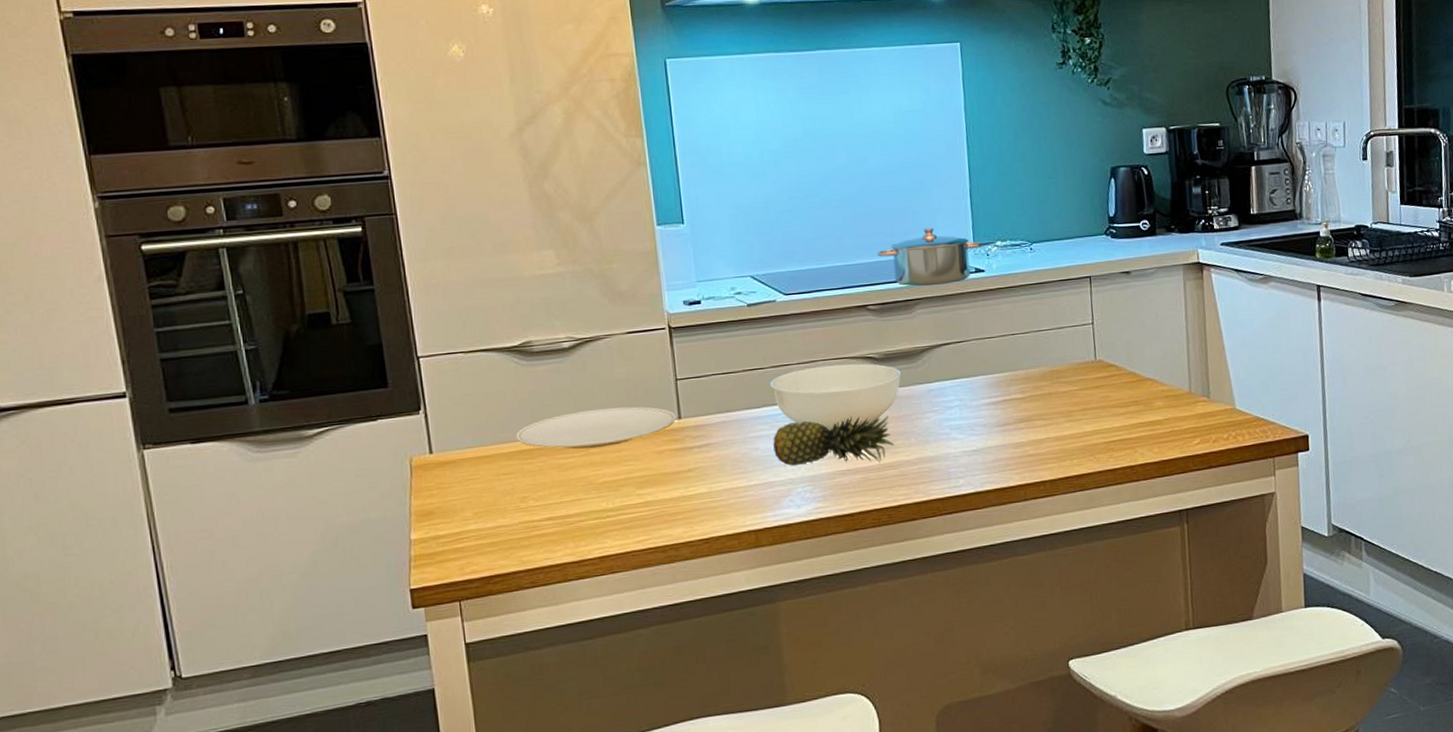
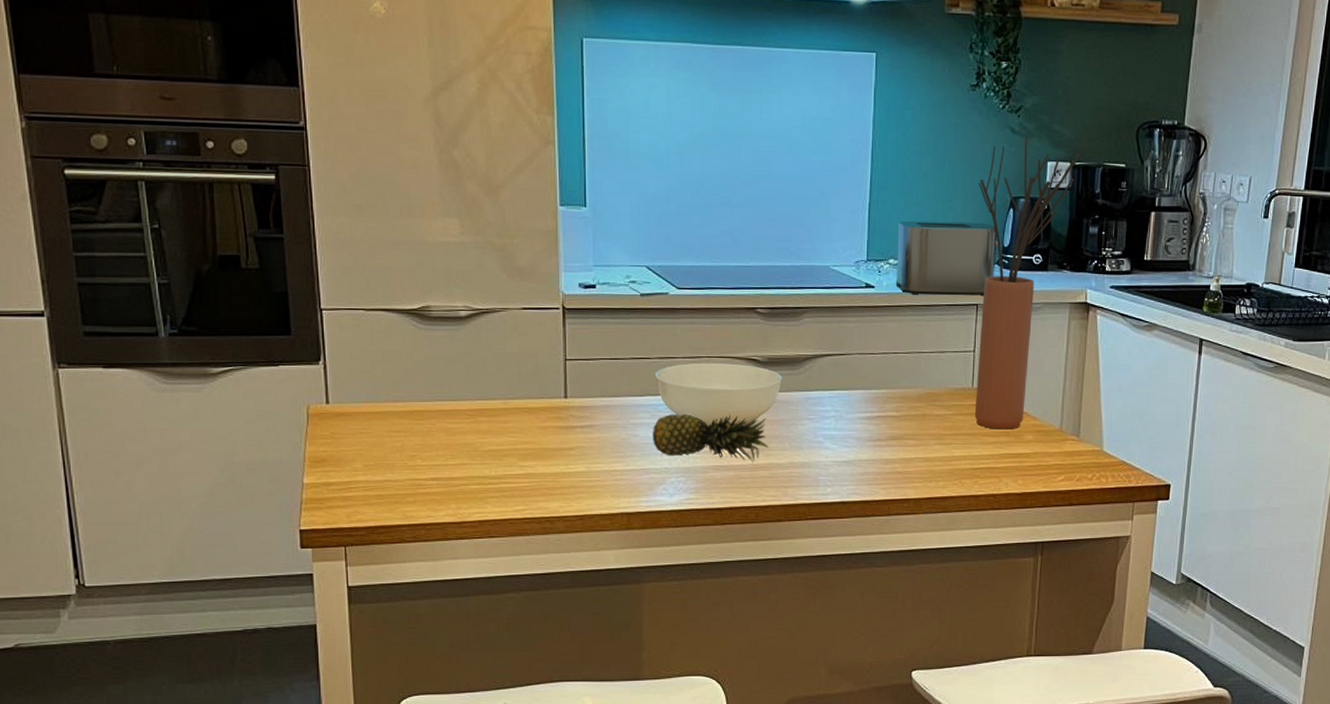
plate: present [516,406,677,449] -> none [409,379,563,416]
cooking pot: present [876,227,983,287] -> none [771,238,876,296]
toaster: none [1001,195,1104,276] -> present [895,220,998,297]
vase: none [1076,106,1175,400] -> present [974,136,1081,430]

